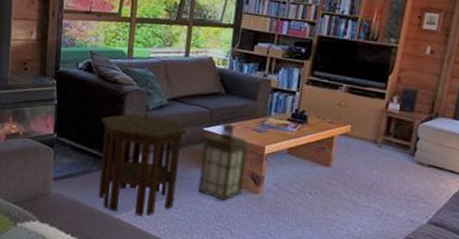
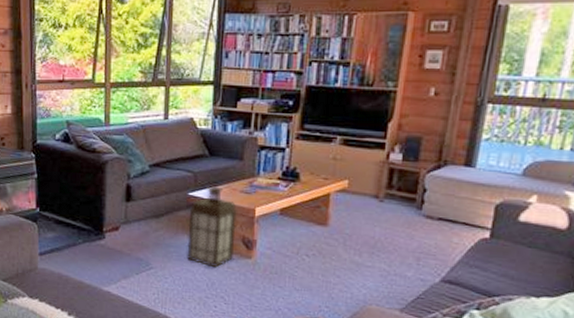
side table: present [98,114,187,216] -> none [83,183,172,287]

